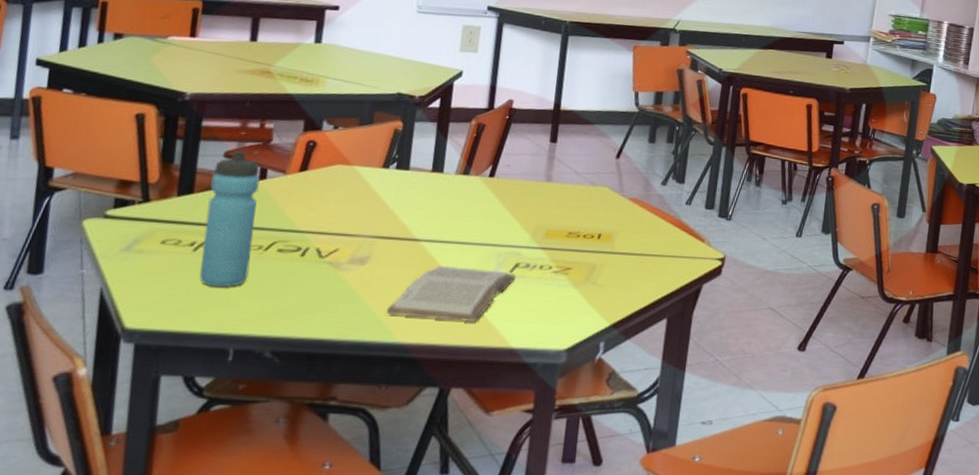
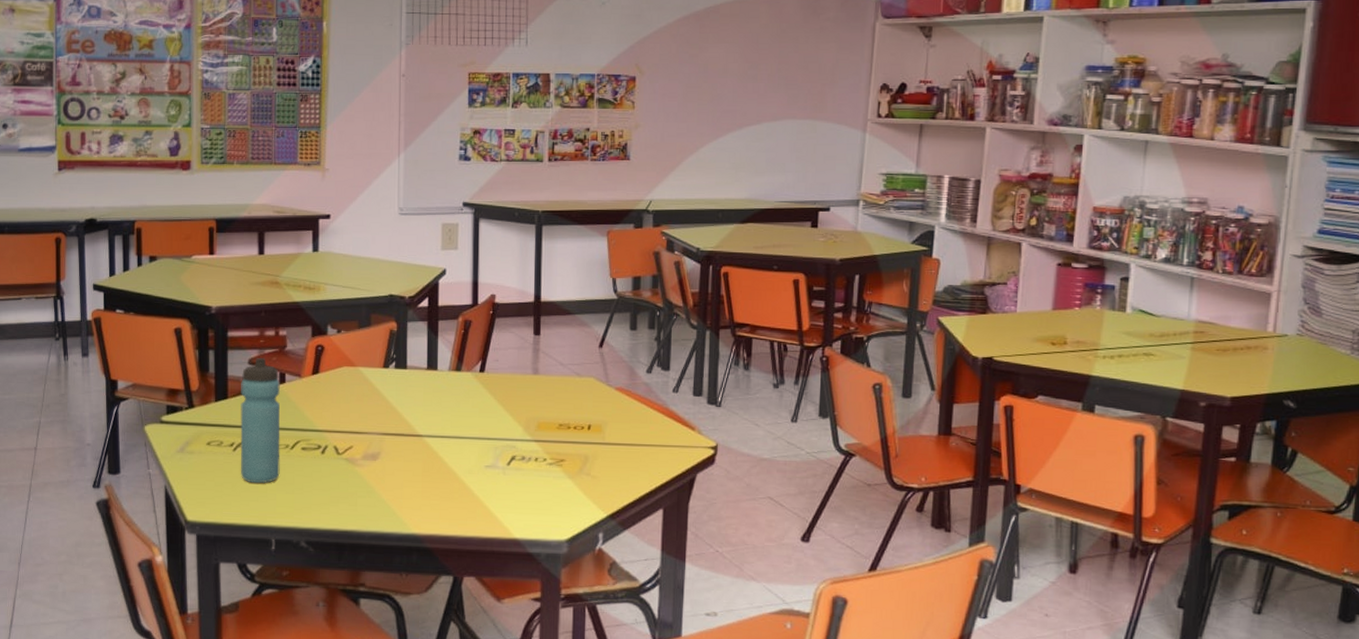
book: present [386,265,517,323] -> none [399,459,514,514]

